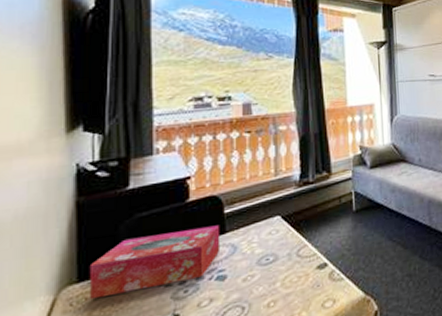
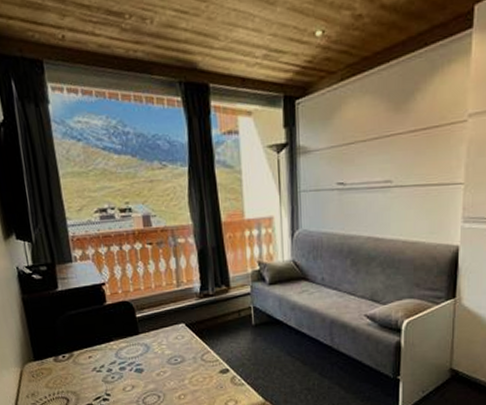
tissue box: present [89,225,221,300] -> none [40,327,136,375]

